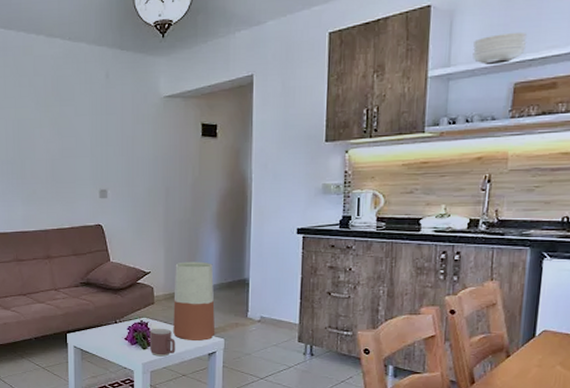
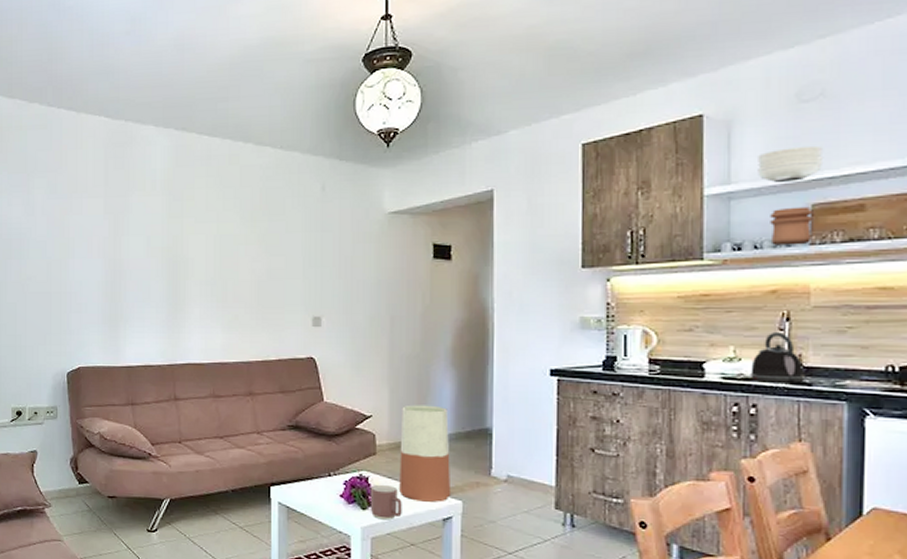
kettle: none [457,191,499,234] -> present [751,331,805,383]
jar: none [480,85,515,119] -> present [770,206,813,246]

